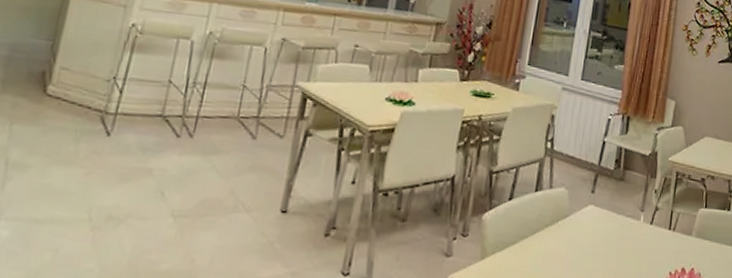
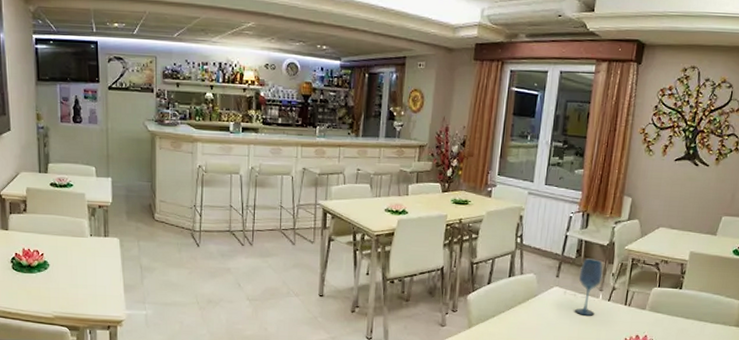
wineglass: none [612,170,645,243] -> present [575,258,604,316]

